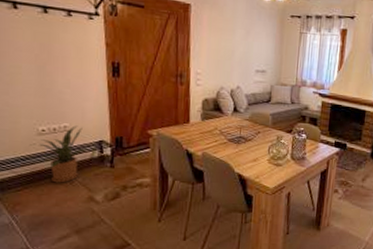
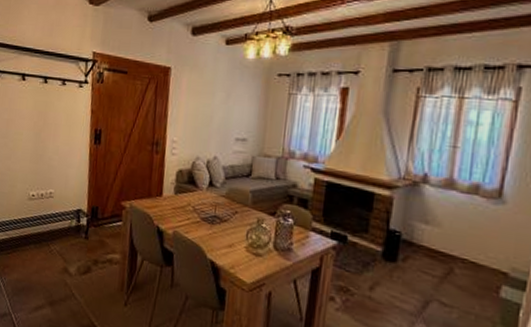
house plant: present [30,125,88,183] -> none [22,192,67,251]

